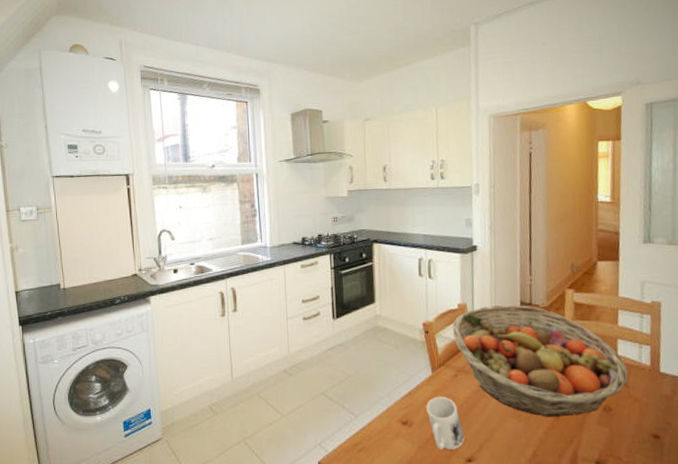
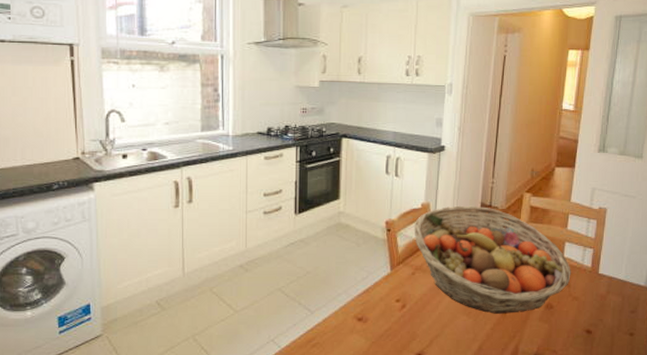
mug: present [426,396,465,449] -> none [382,293,417,345]

